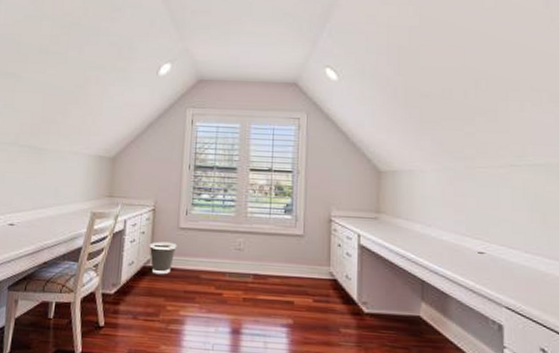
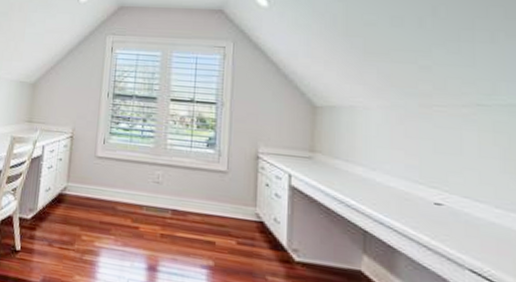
wastebasket: present [149,241,177,275] -> none [66,169,94,204]

